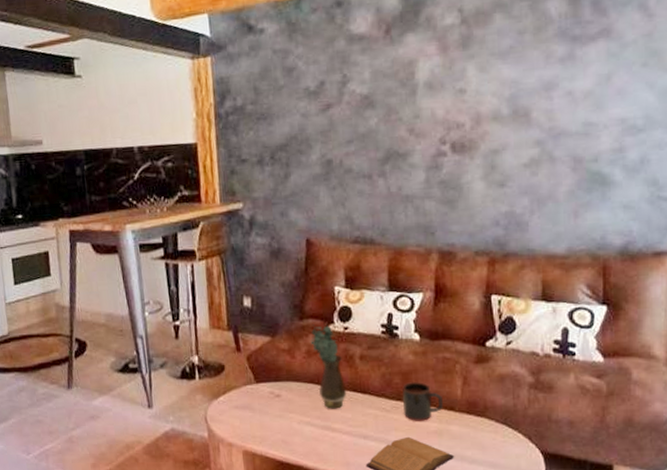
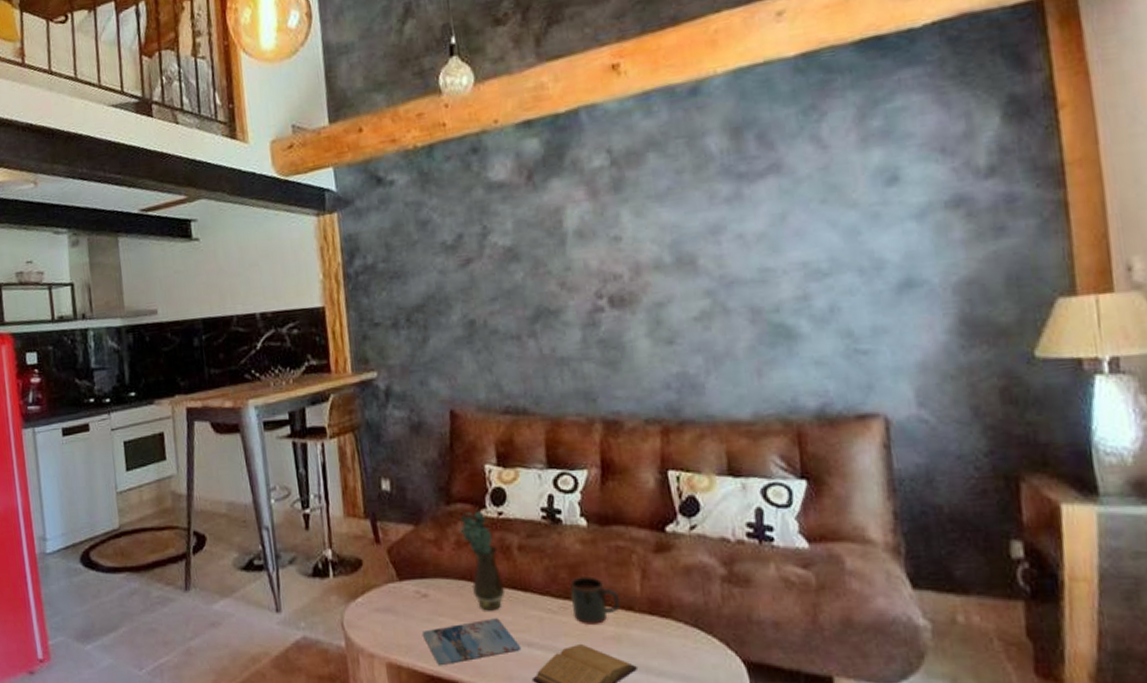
magazine: none [274,415,358,454] -> present [421,618,522,666]

